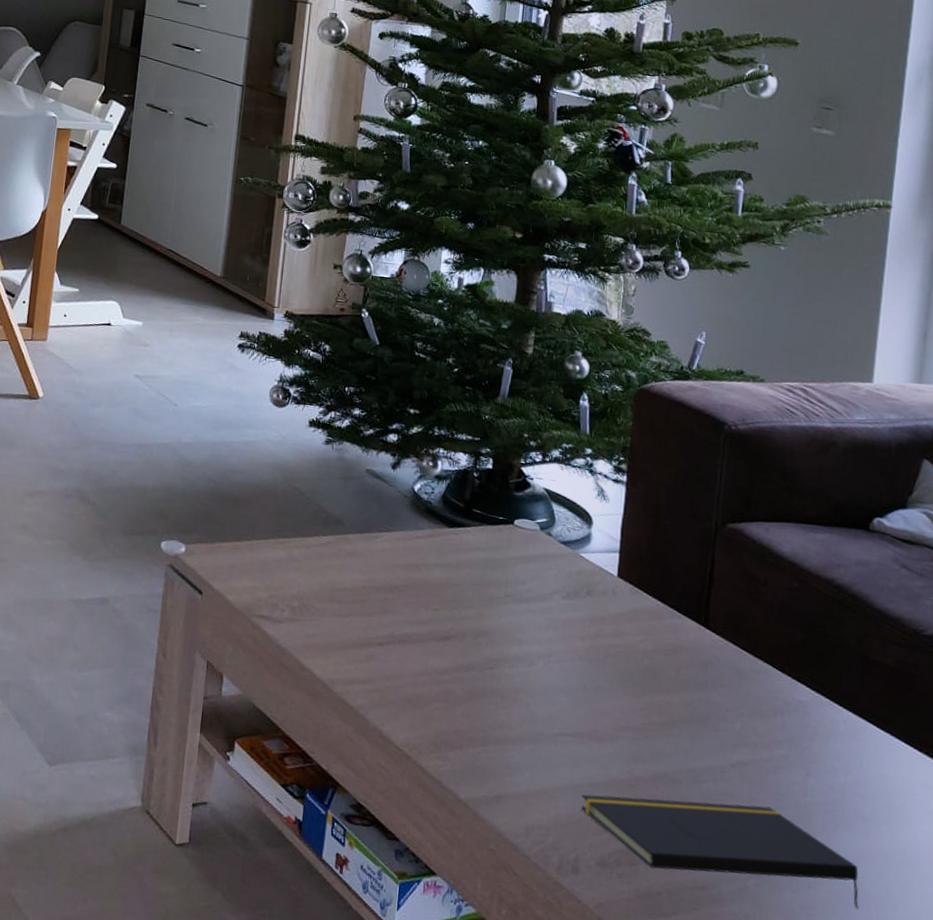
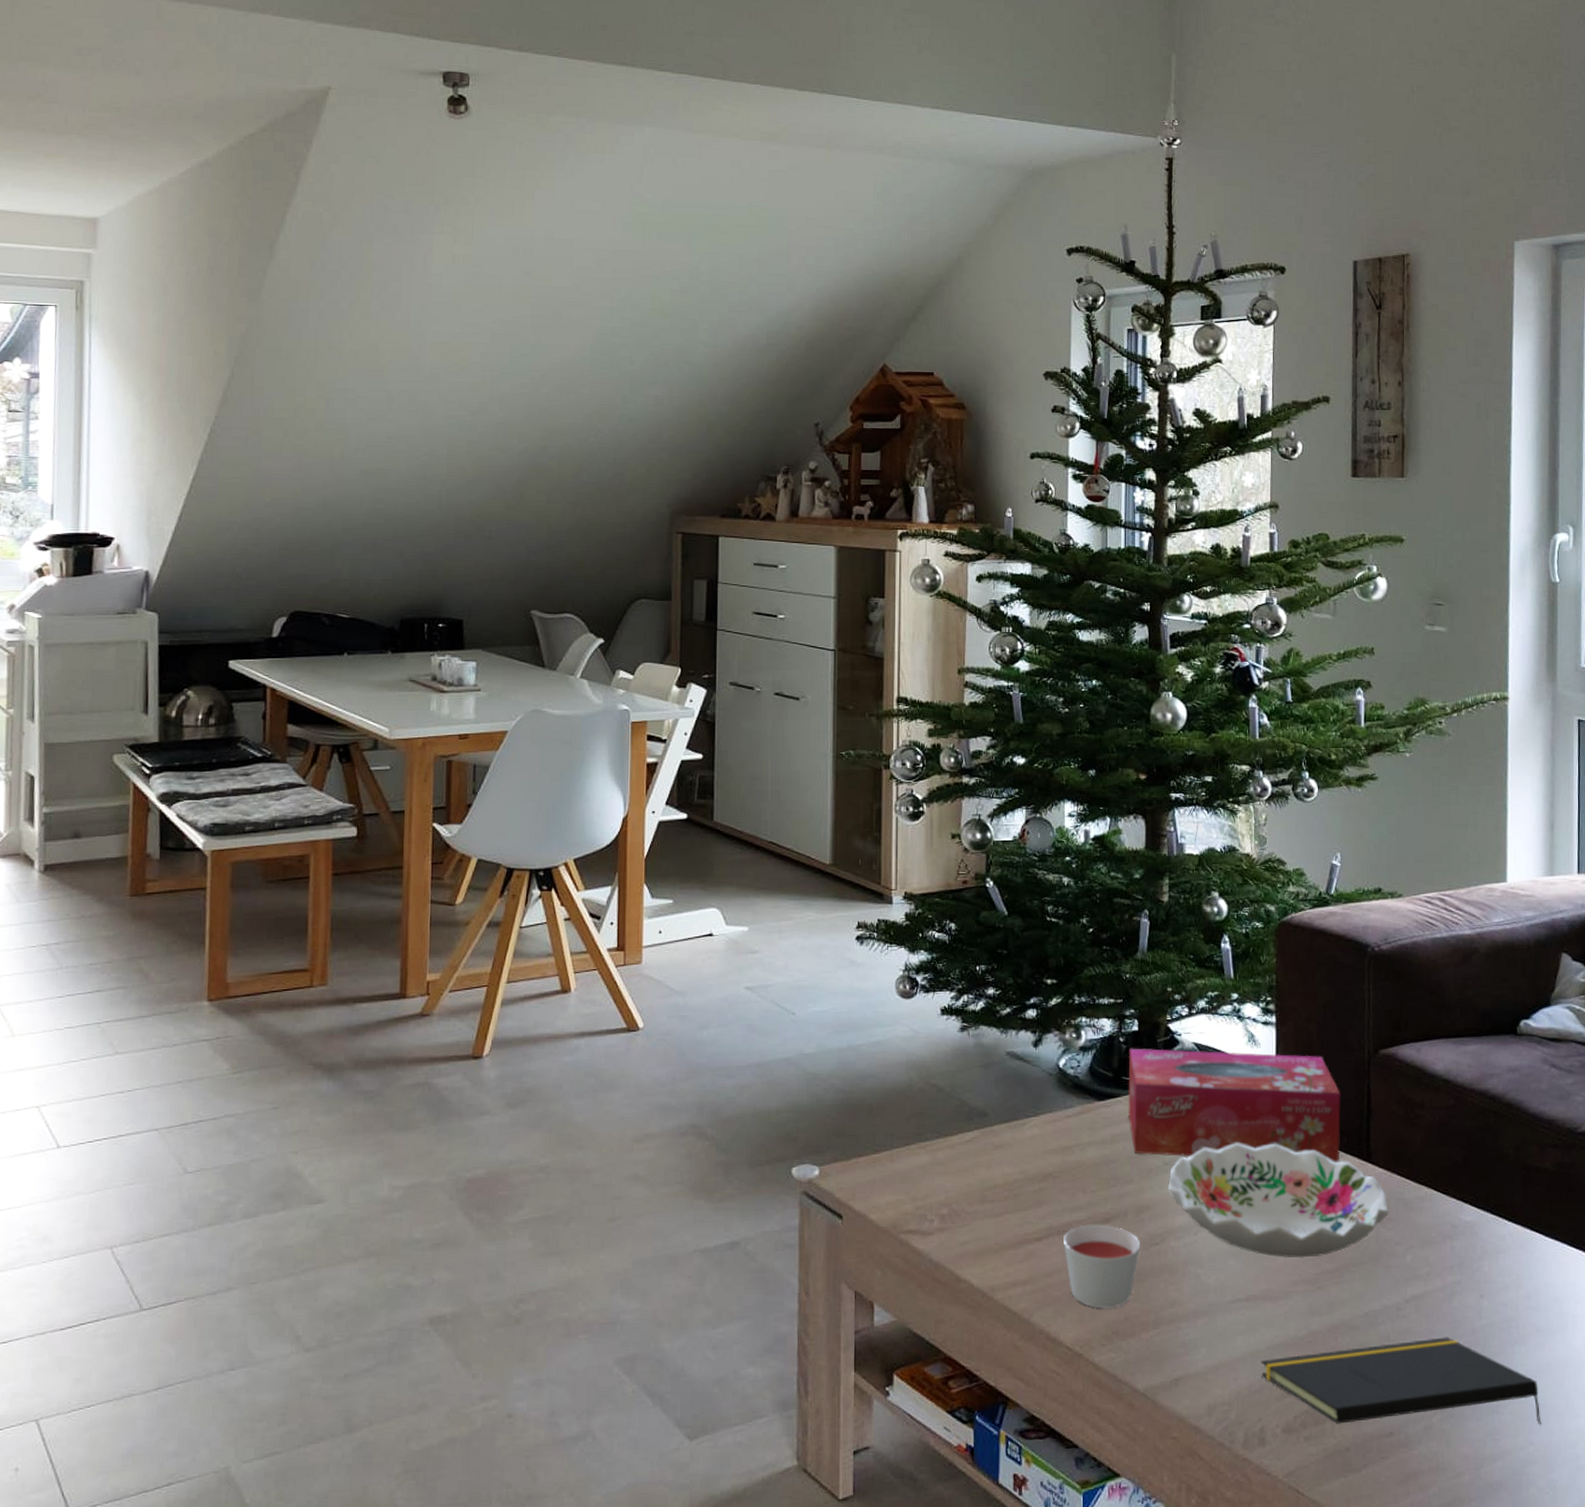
candle: none [403,639,476,720] -> present [1064,1224,1141,1309]
tissue box: none [475,484,685,623] -> present [1128,1048,1341,1162]
decorative bowl: none [507,587,722,708] -> present [1168,1143,1389,1259]

